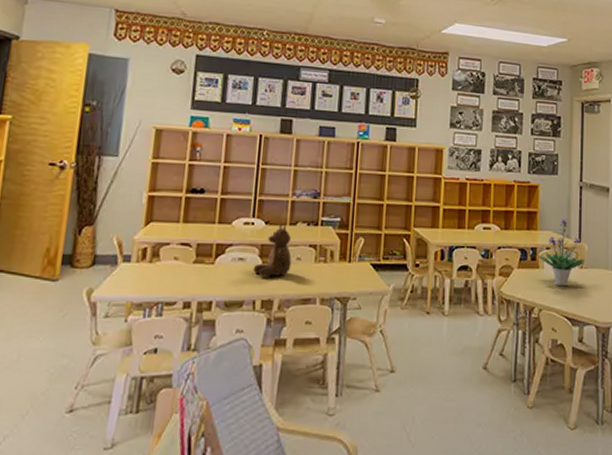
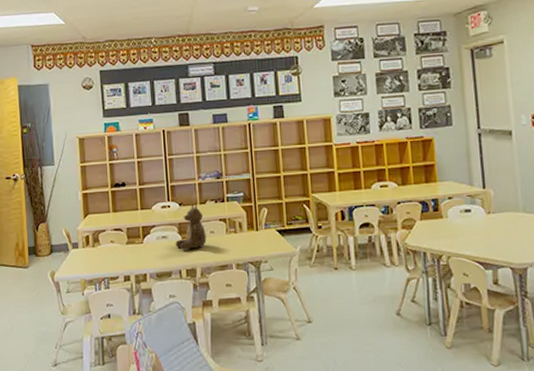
potted plant: present [538,218,586,287] -> none [440,167,493,233]

